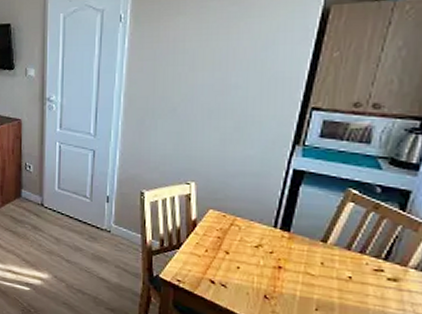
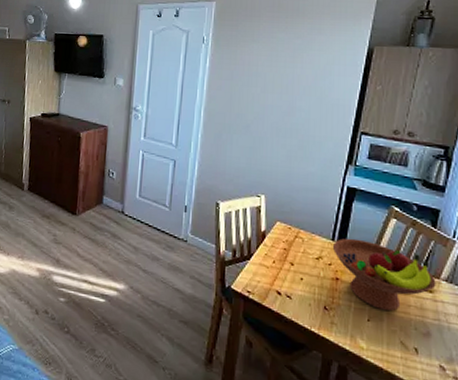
fruit bowl: none [274,224,402,301] -> present [332,238,436,312]

